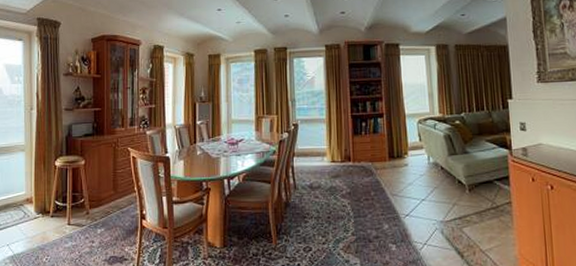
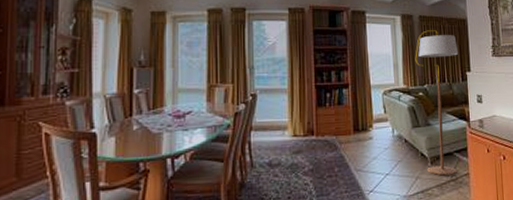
floor lamp: none [451,58,499,203] -> present [415,30,459,176]

